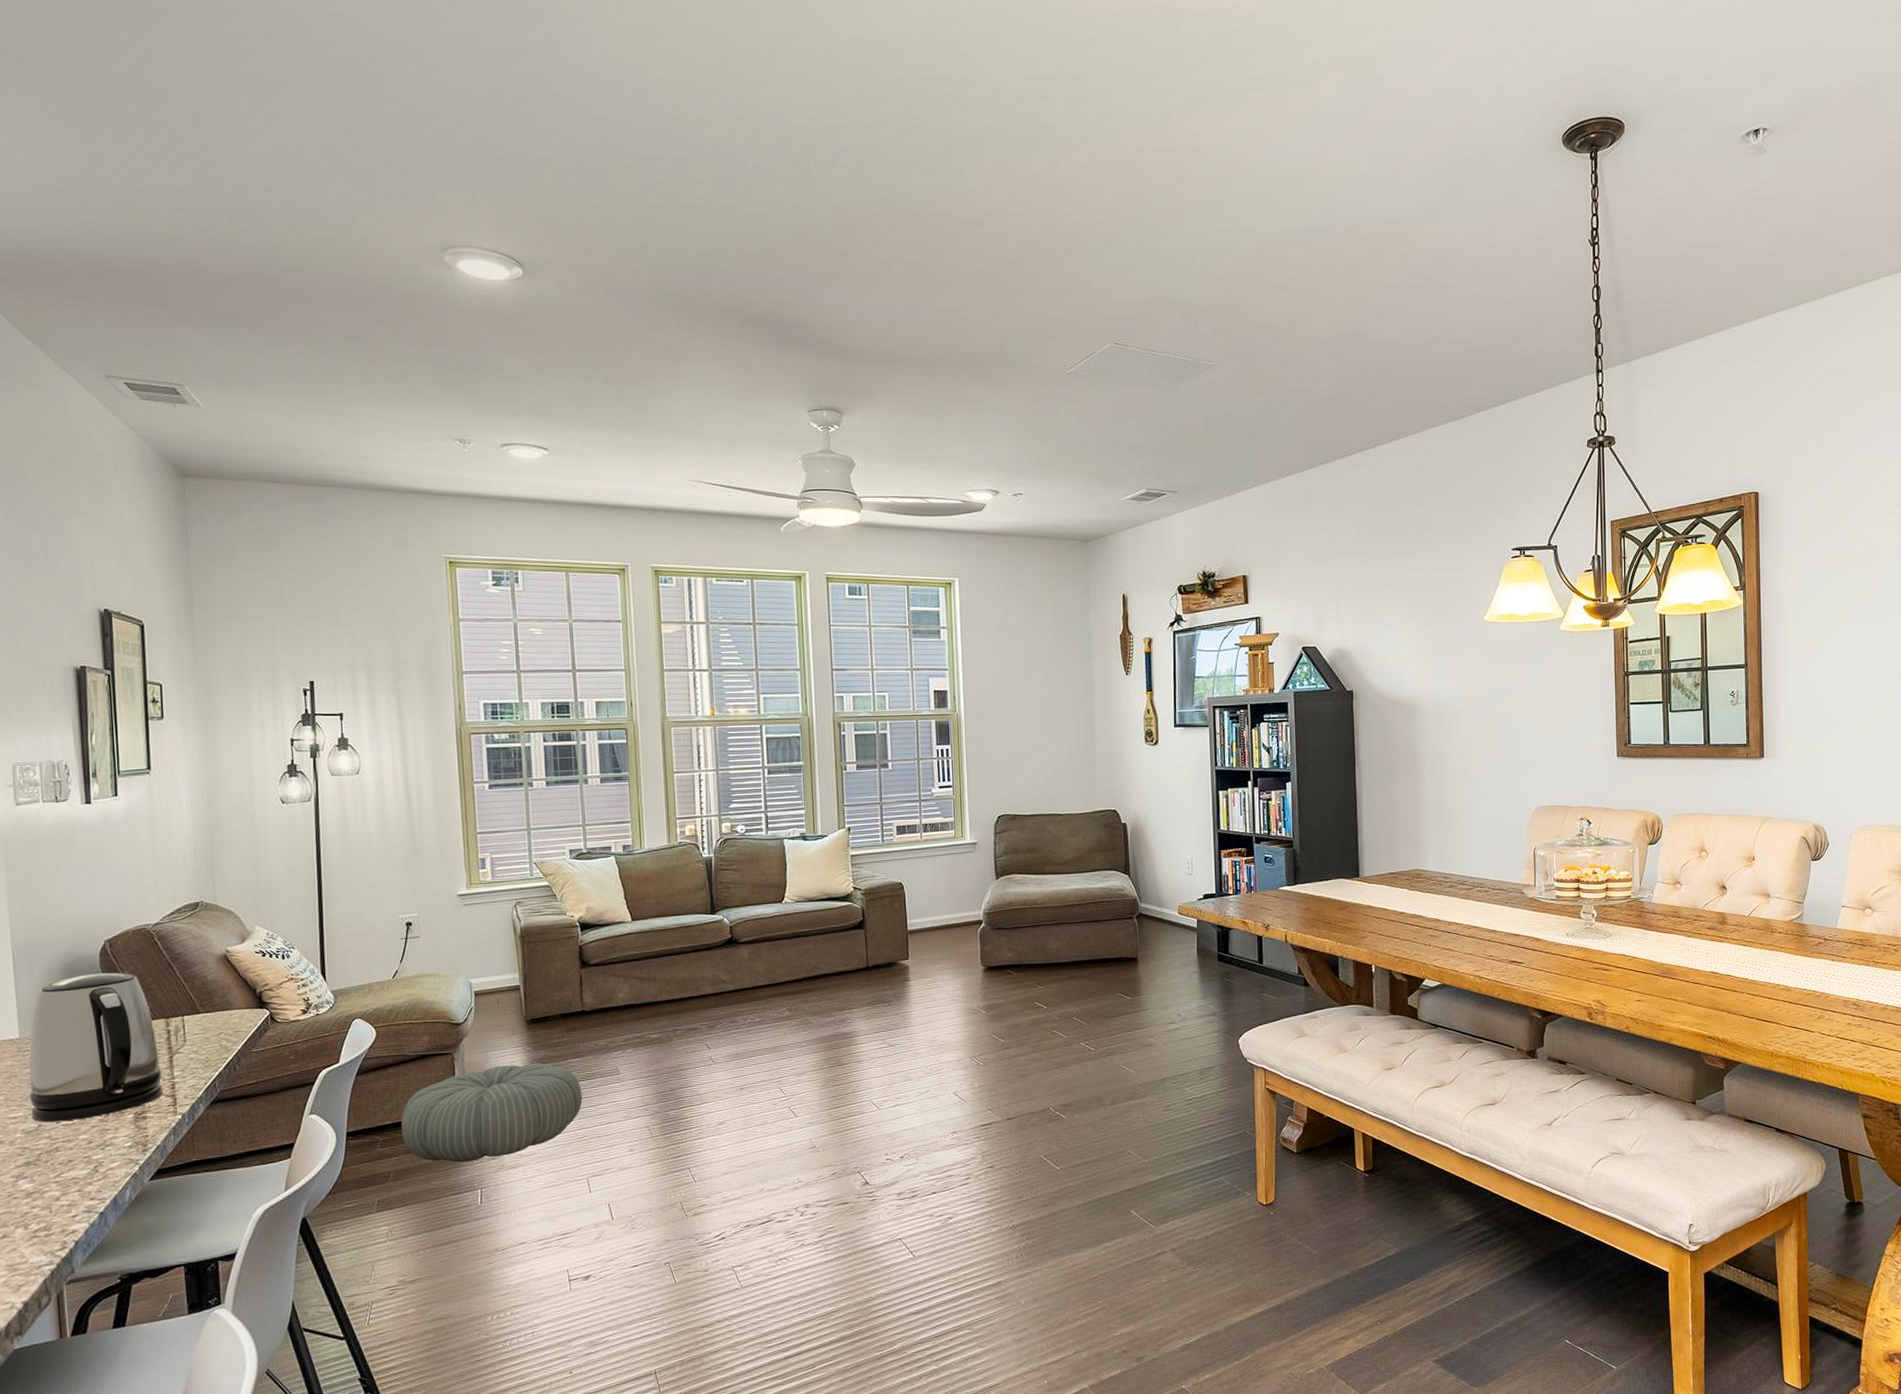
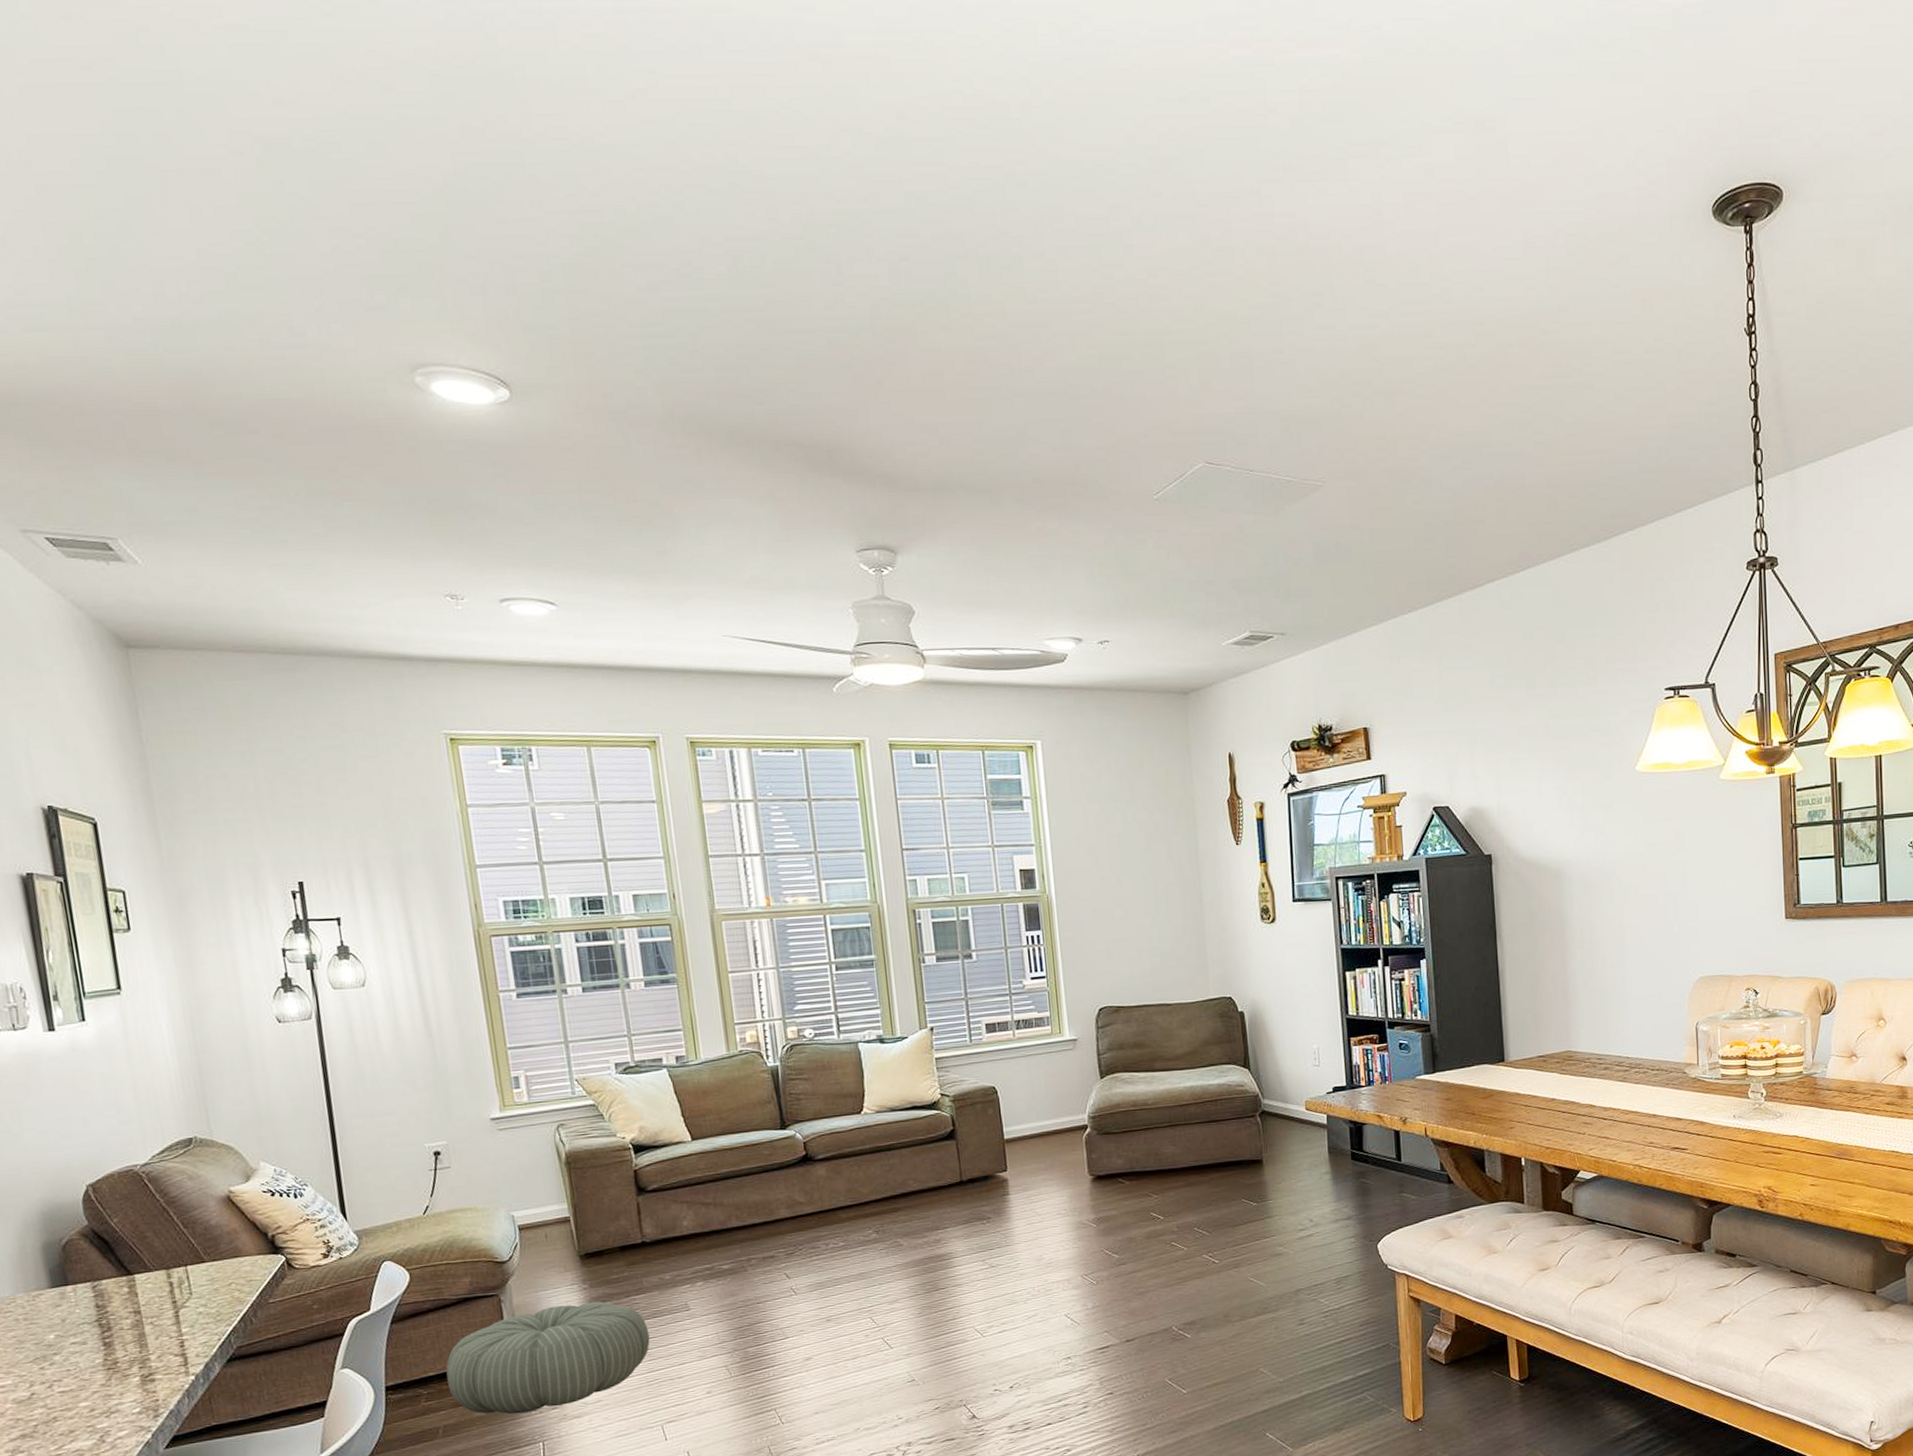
kettle: present [29,972,164,1123] -> none [11,1220,172,1391]

